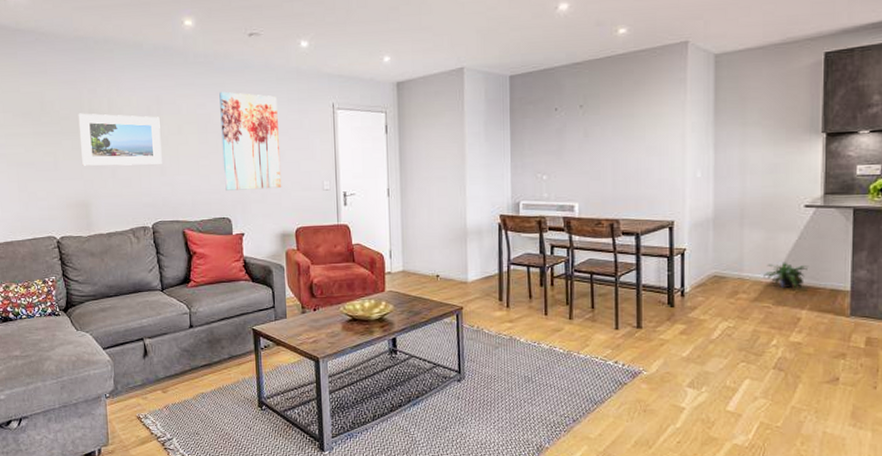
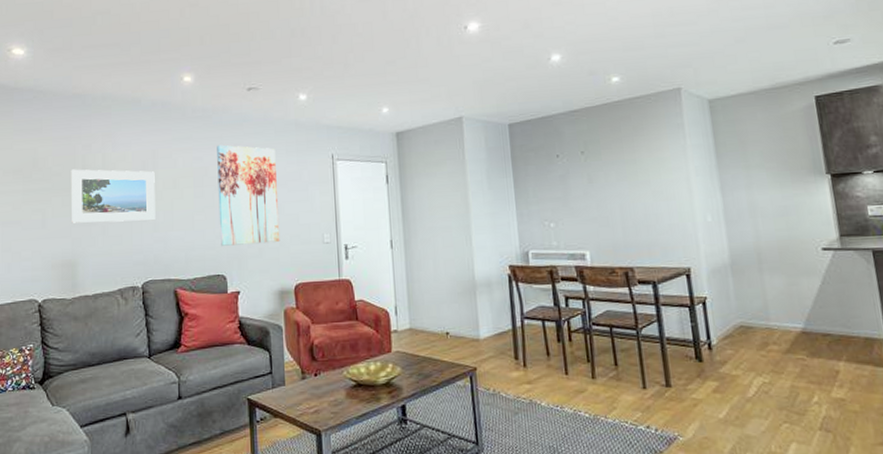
potted plant: present [764,262,809,289] -> none [792,309,838,338]

